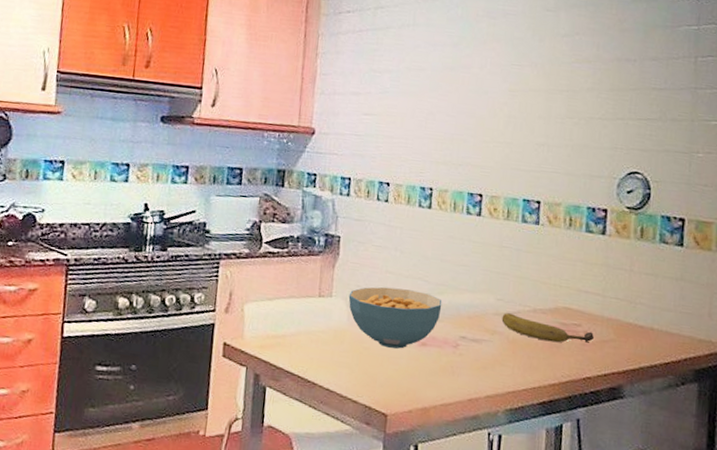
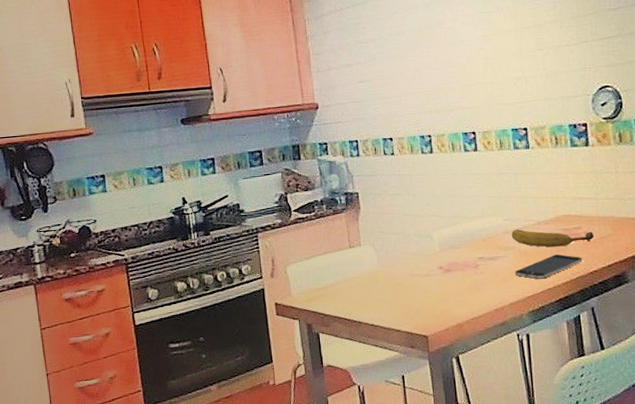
cereal bowl: present [348,287,442,349] -> none [375,226,458,279]
smartphone: none [497,349,577,375] -> present [514,254,583,279]

